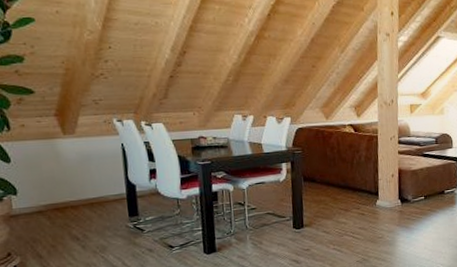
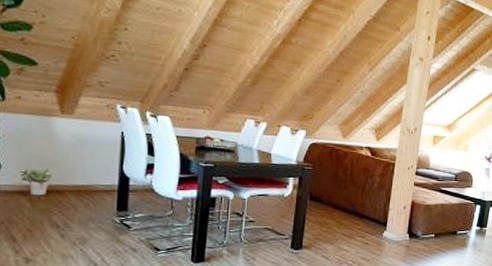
potted plant: none [35,187,65,214] -> present [20,168,52,196]

